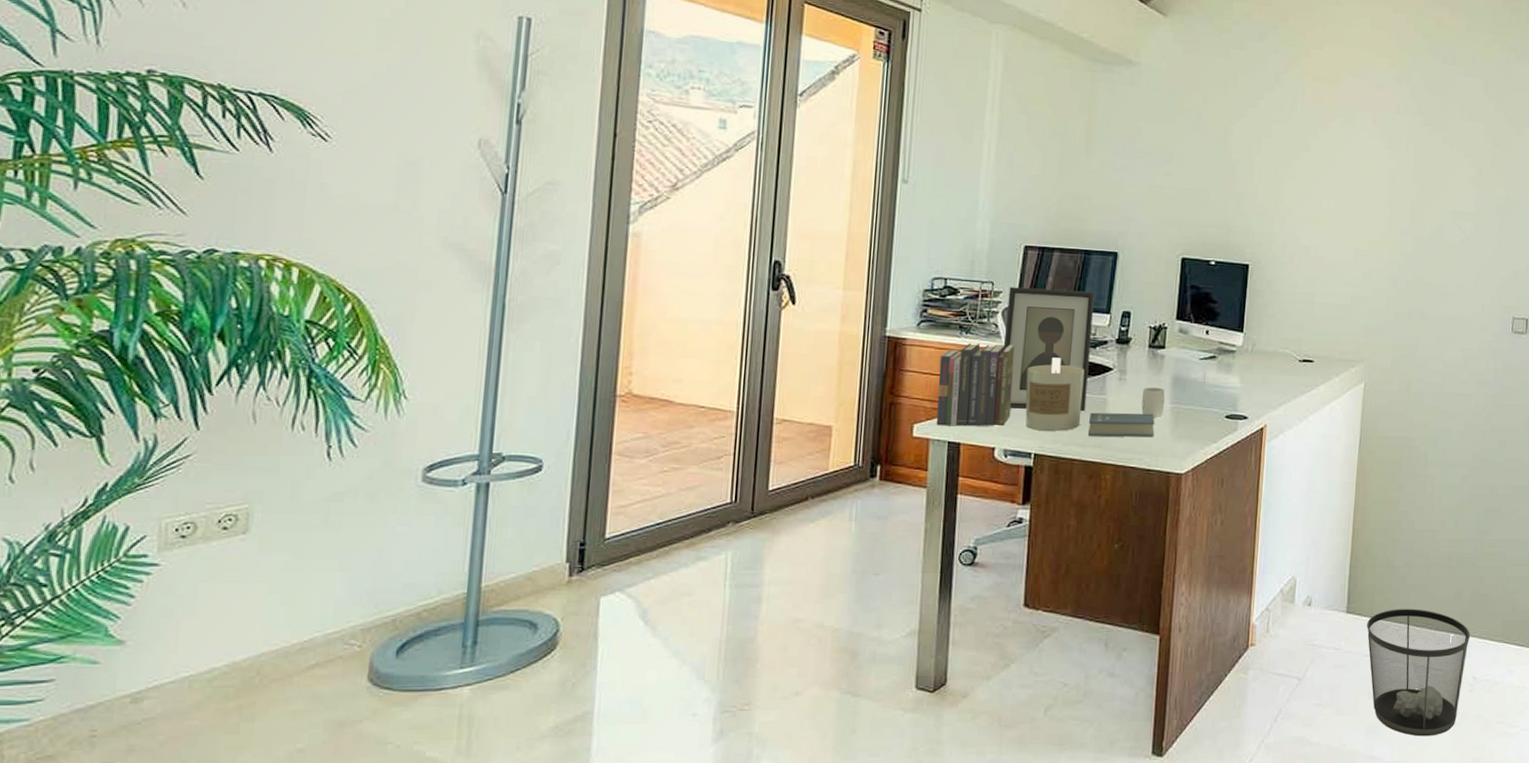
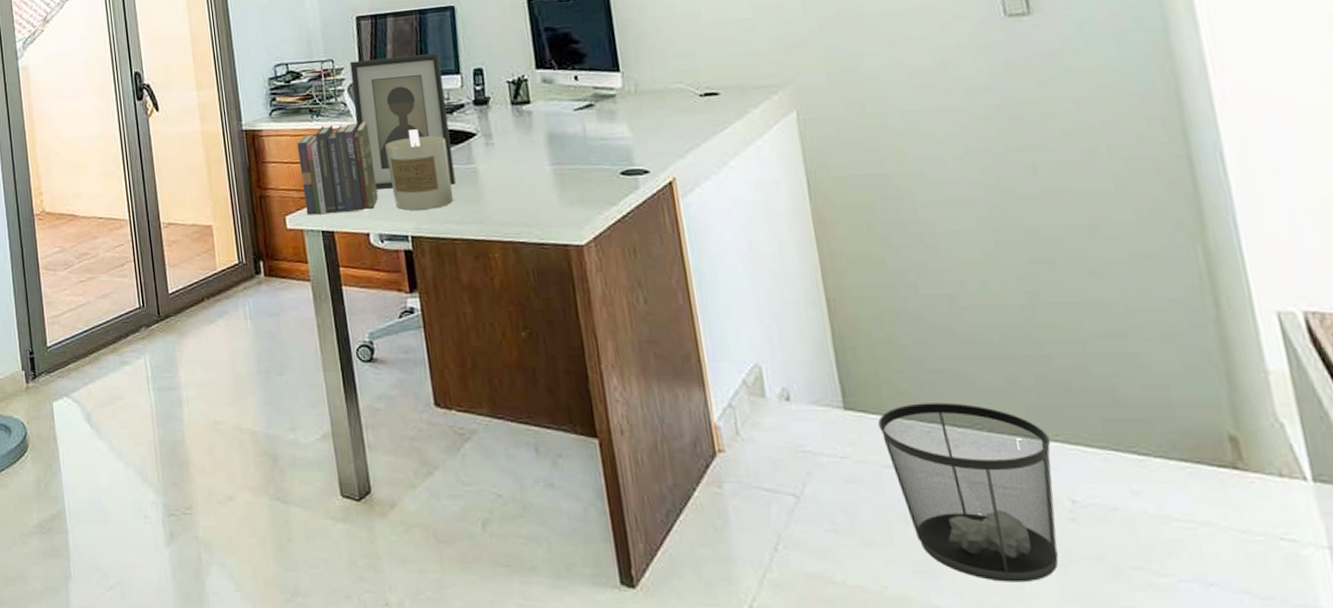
book: present [1088,412,1155,438] -> none [461,179,540,212]
mug: present [1141,387,1165,419] -> none [515,148,545,184]

